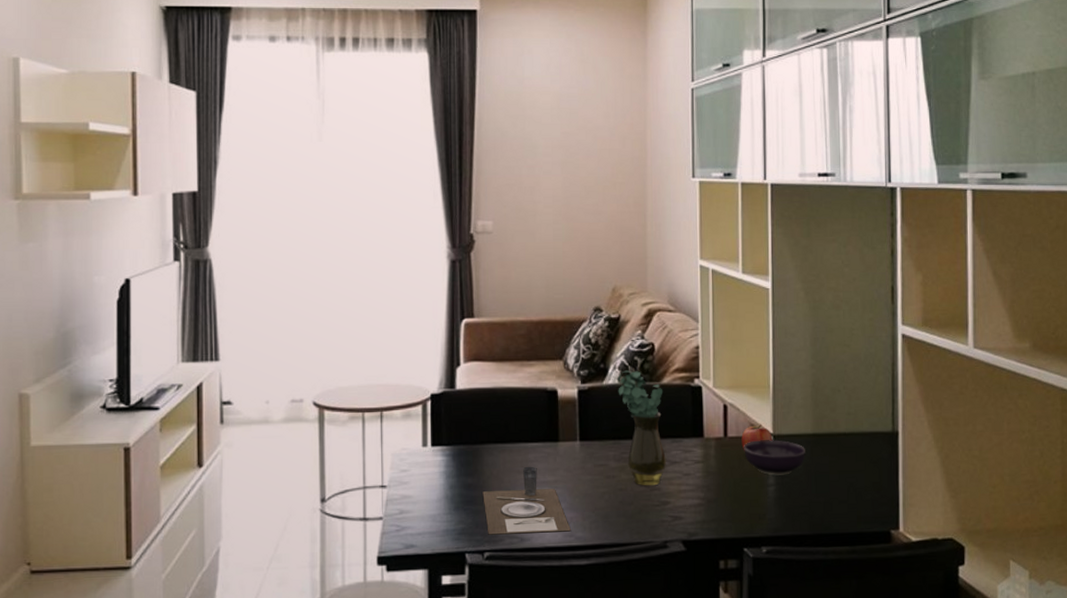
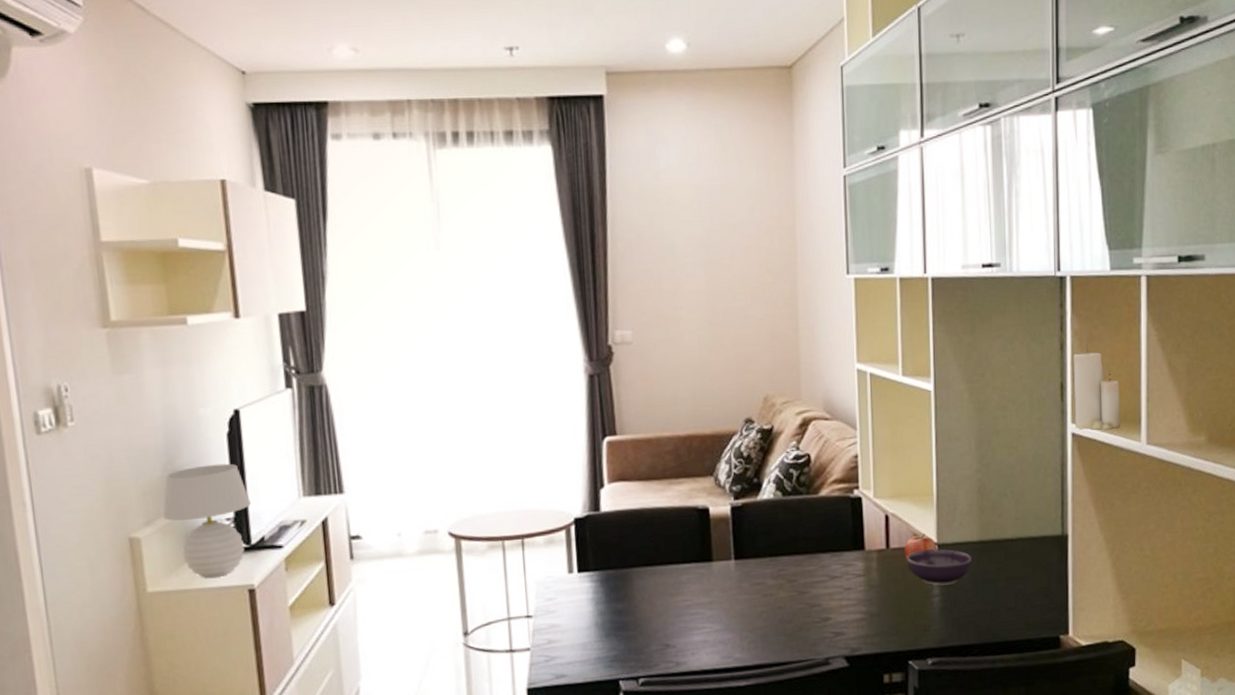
table lamp: none [52,328,133,435] -> present [162,463,251,578]
place setting: present [482,466,571,535] -> none [634,588,728,661]
vase: present [617,367,666,486] -> none [772,481,826,603]
candle: none [903,251,948,333] -> present [1073,344,1120,431]

